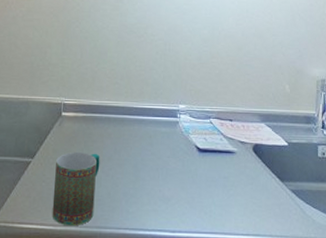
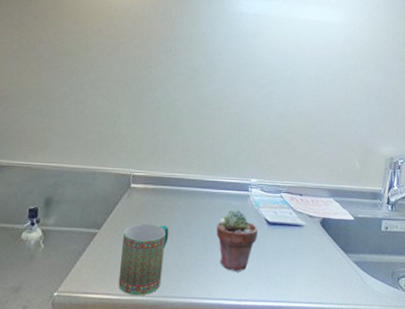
potted succulent: none [147,137,189,202] -> present [216,210,258,272]

